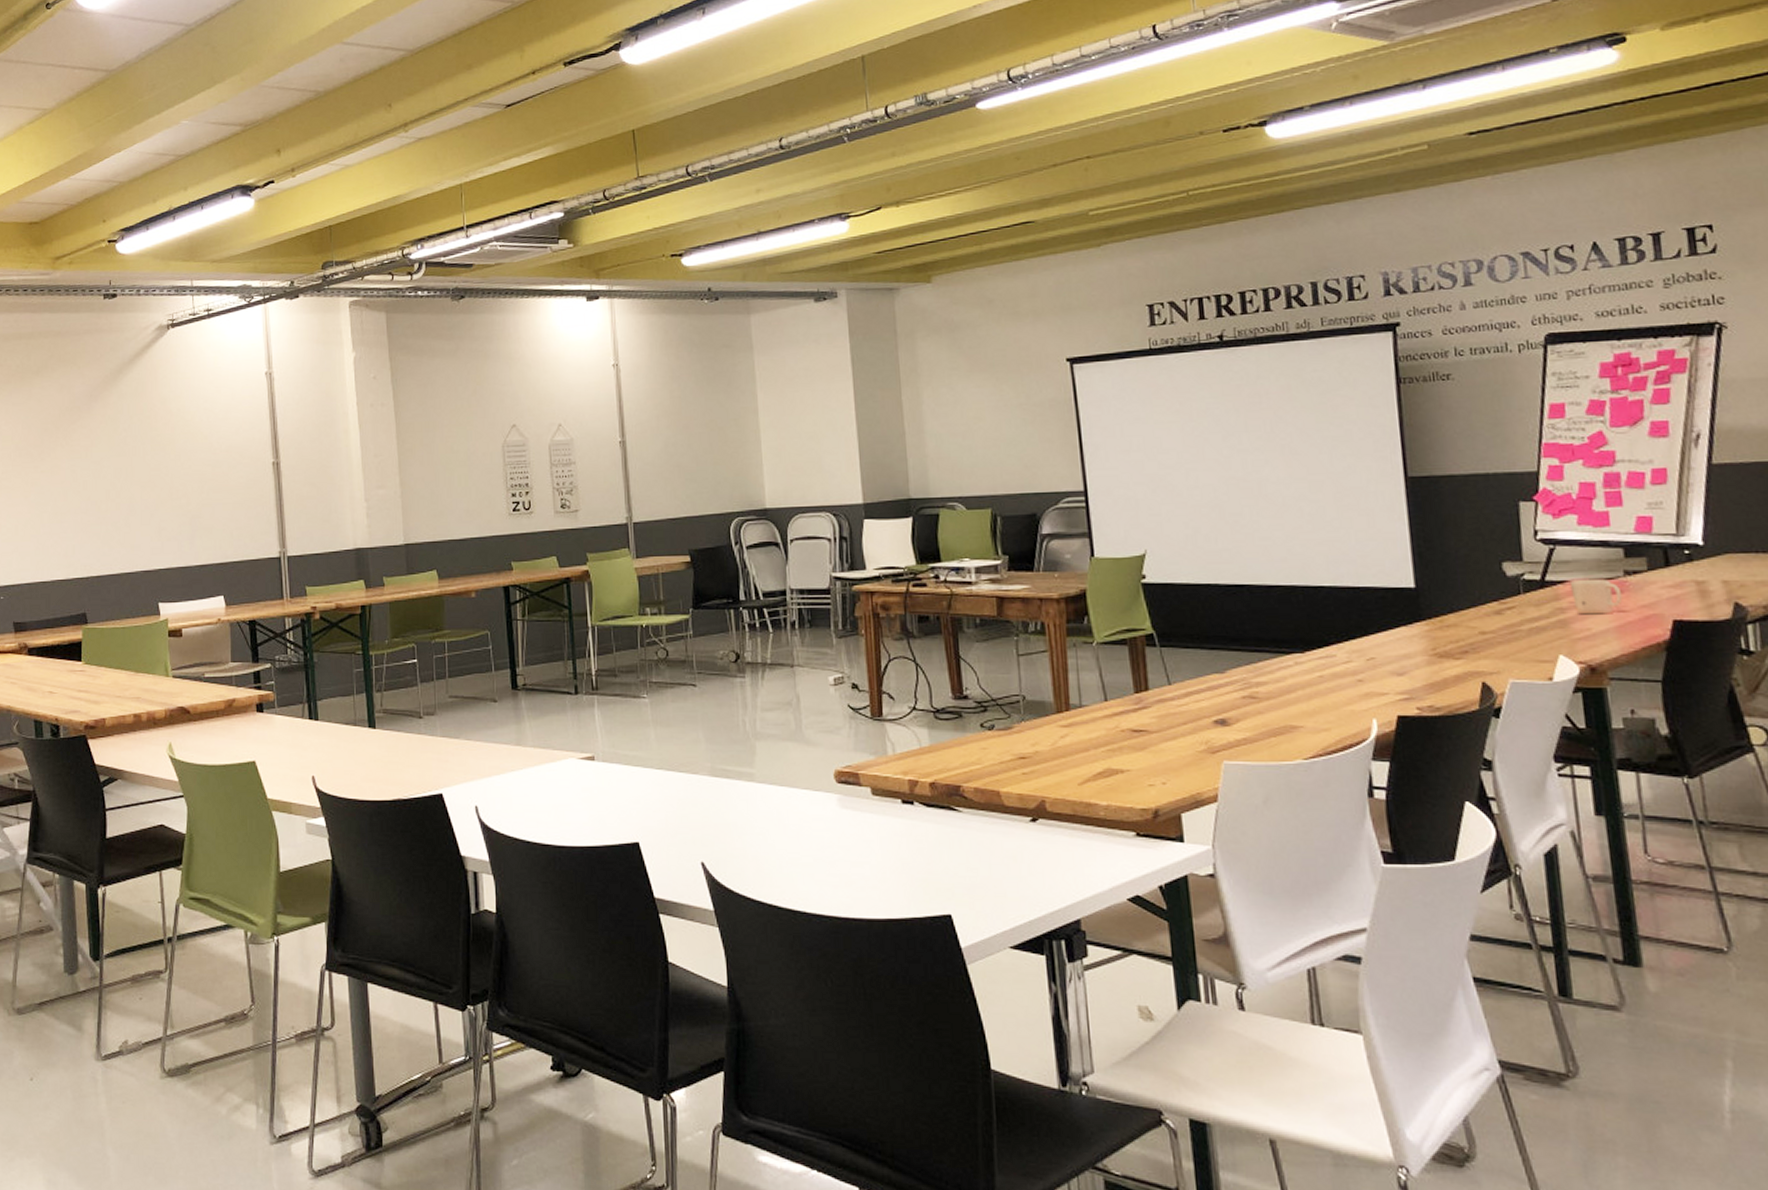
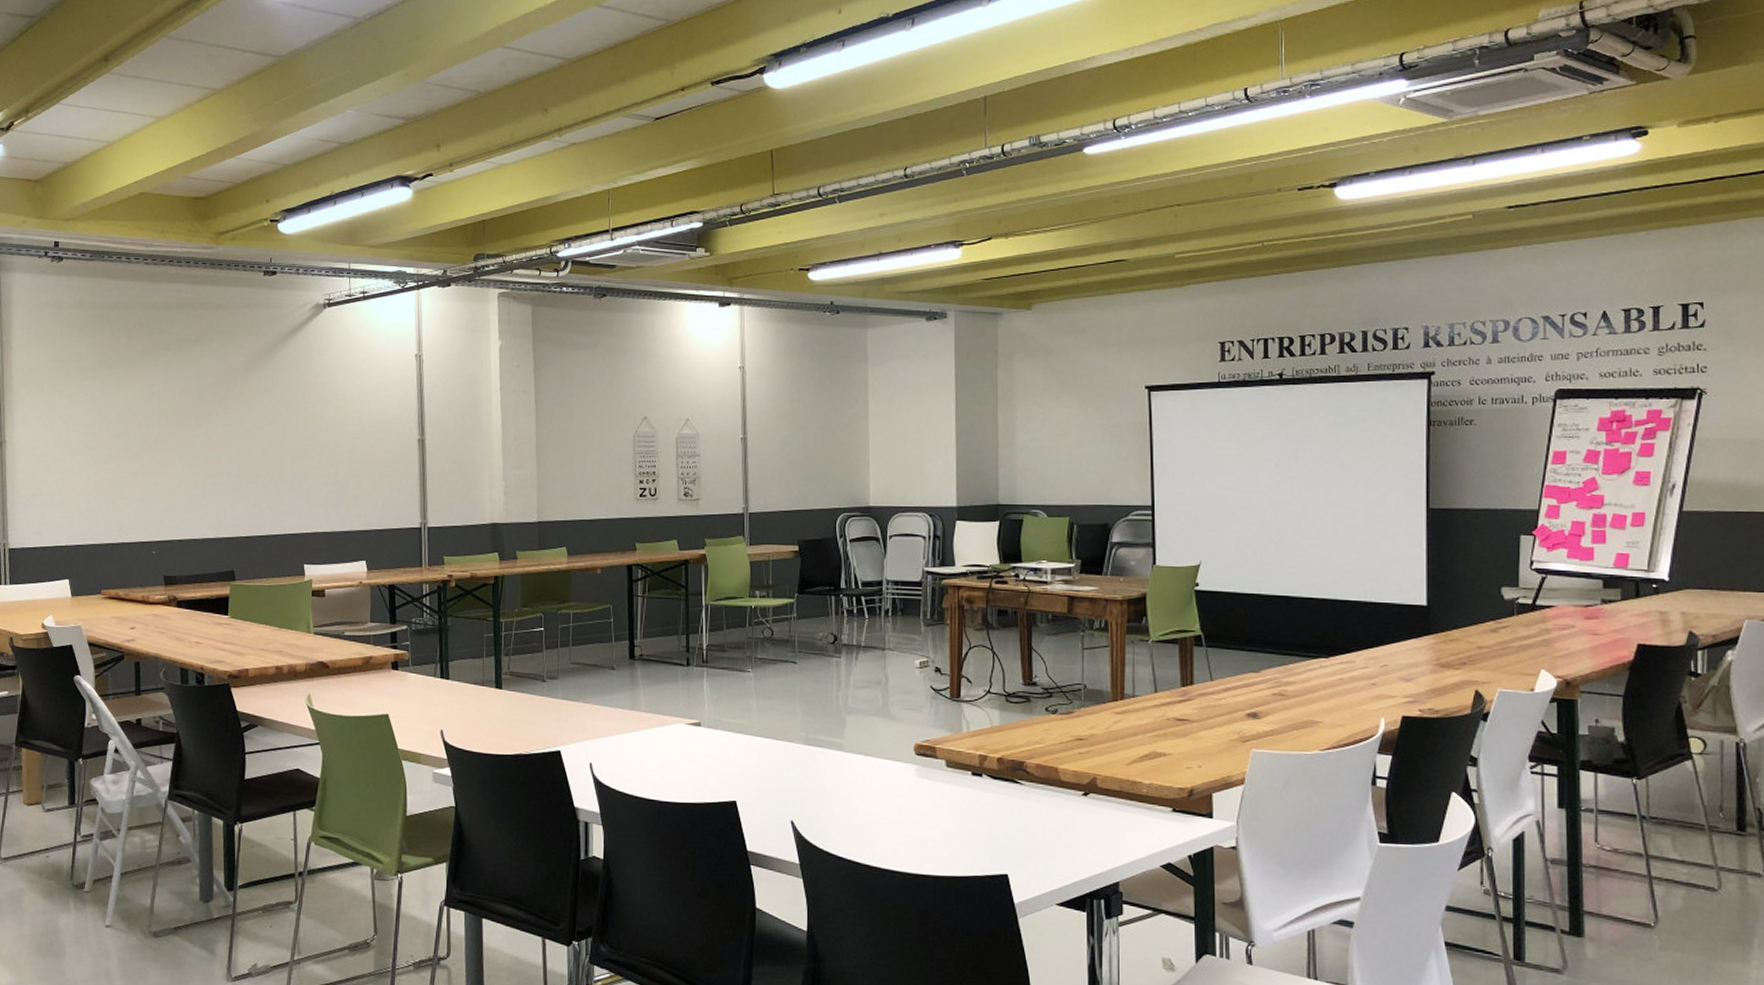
mug: present [1569,580,1623,615] -> none [1555,606,1598,637]

